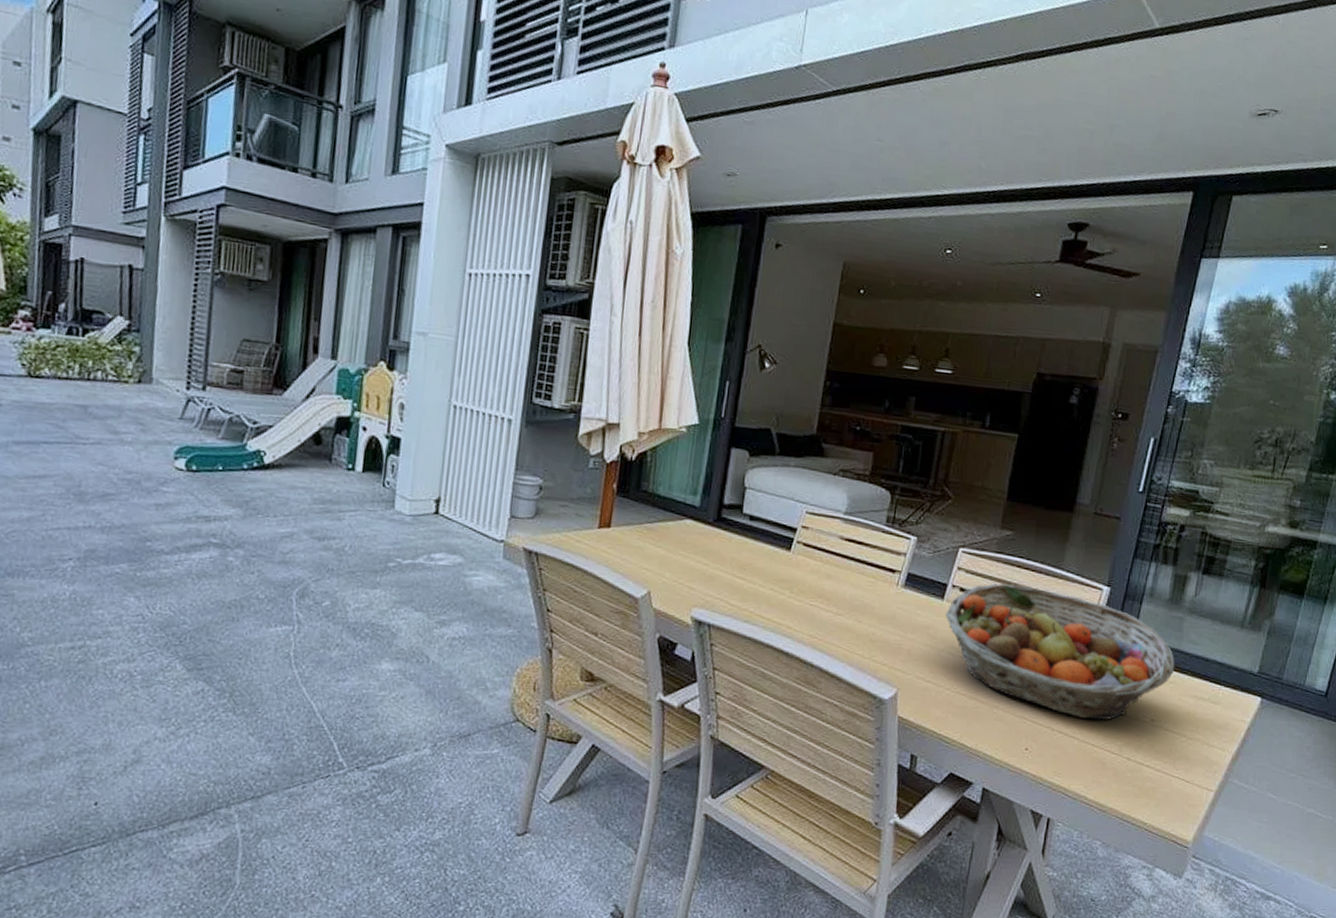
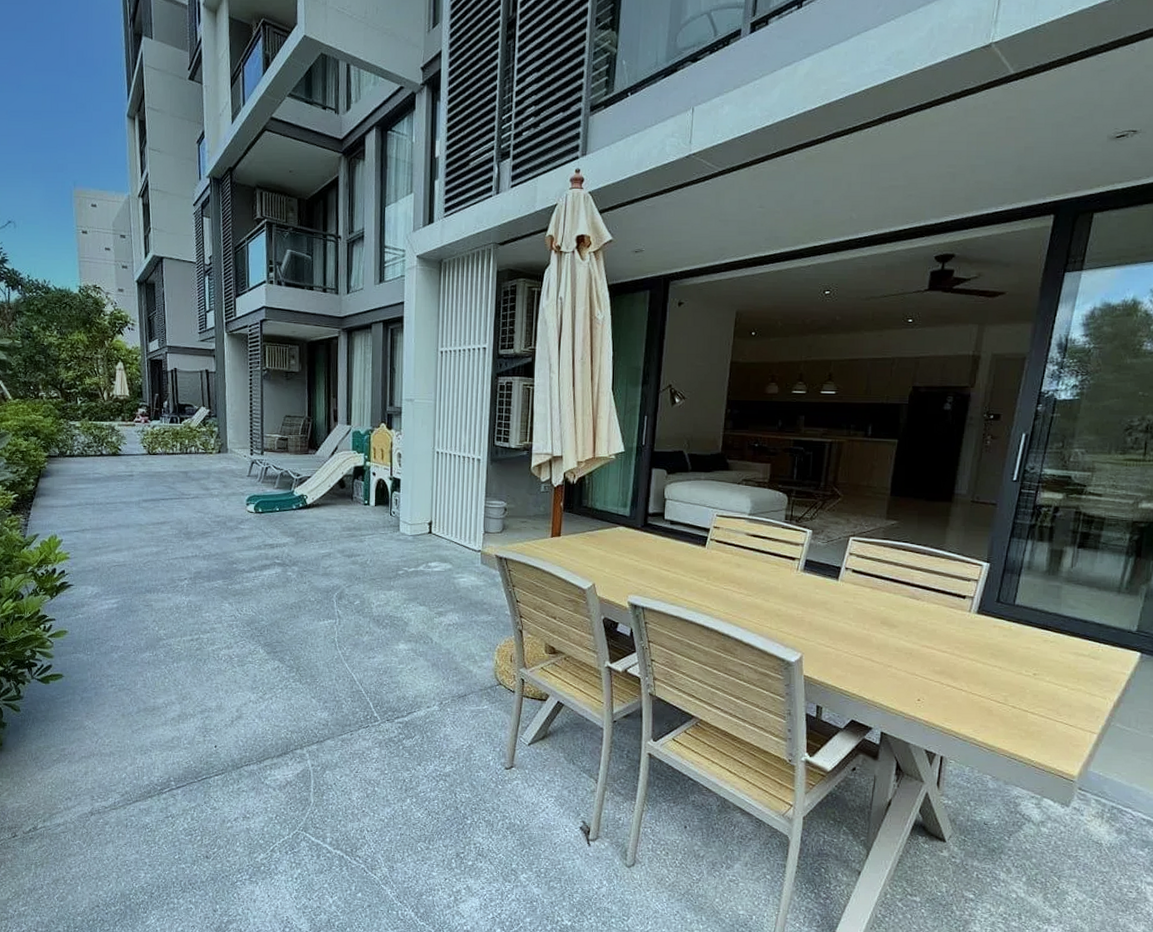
fruit basket: present [945,583,1175,721] -> none [841,564,1055,675]

